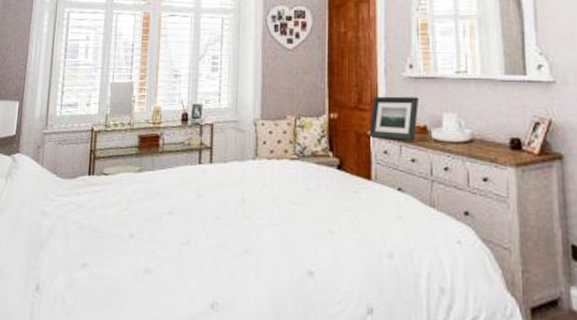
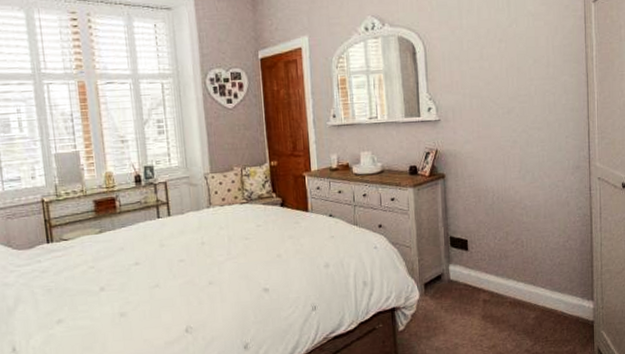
picture frame: present [369,96,419,141] -> none [304,141,342,178]

